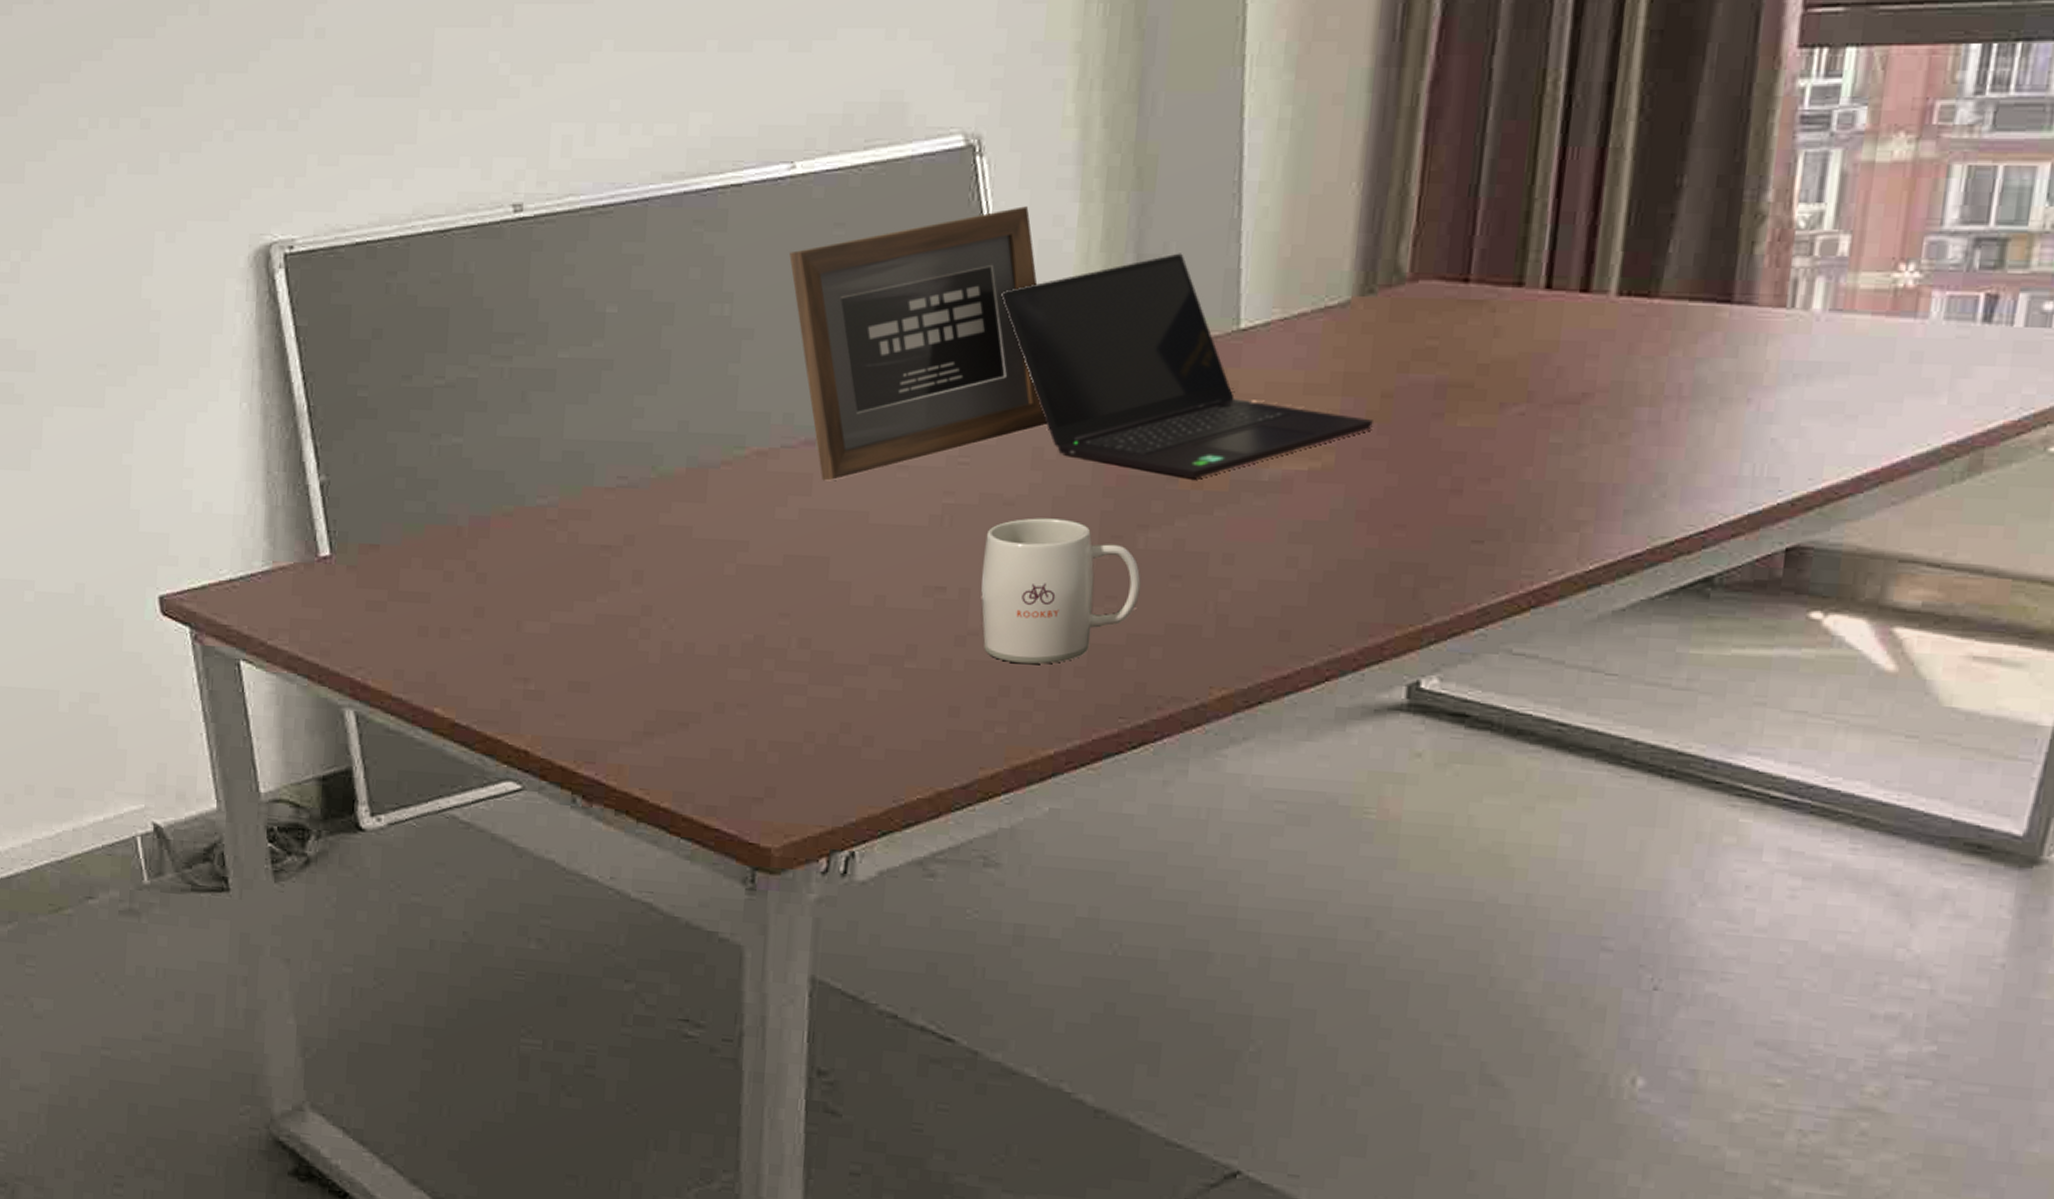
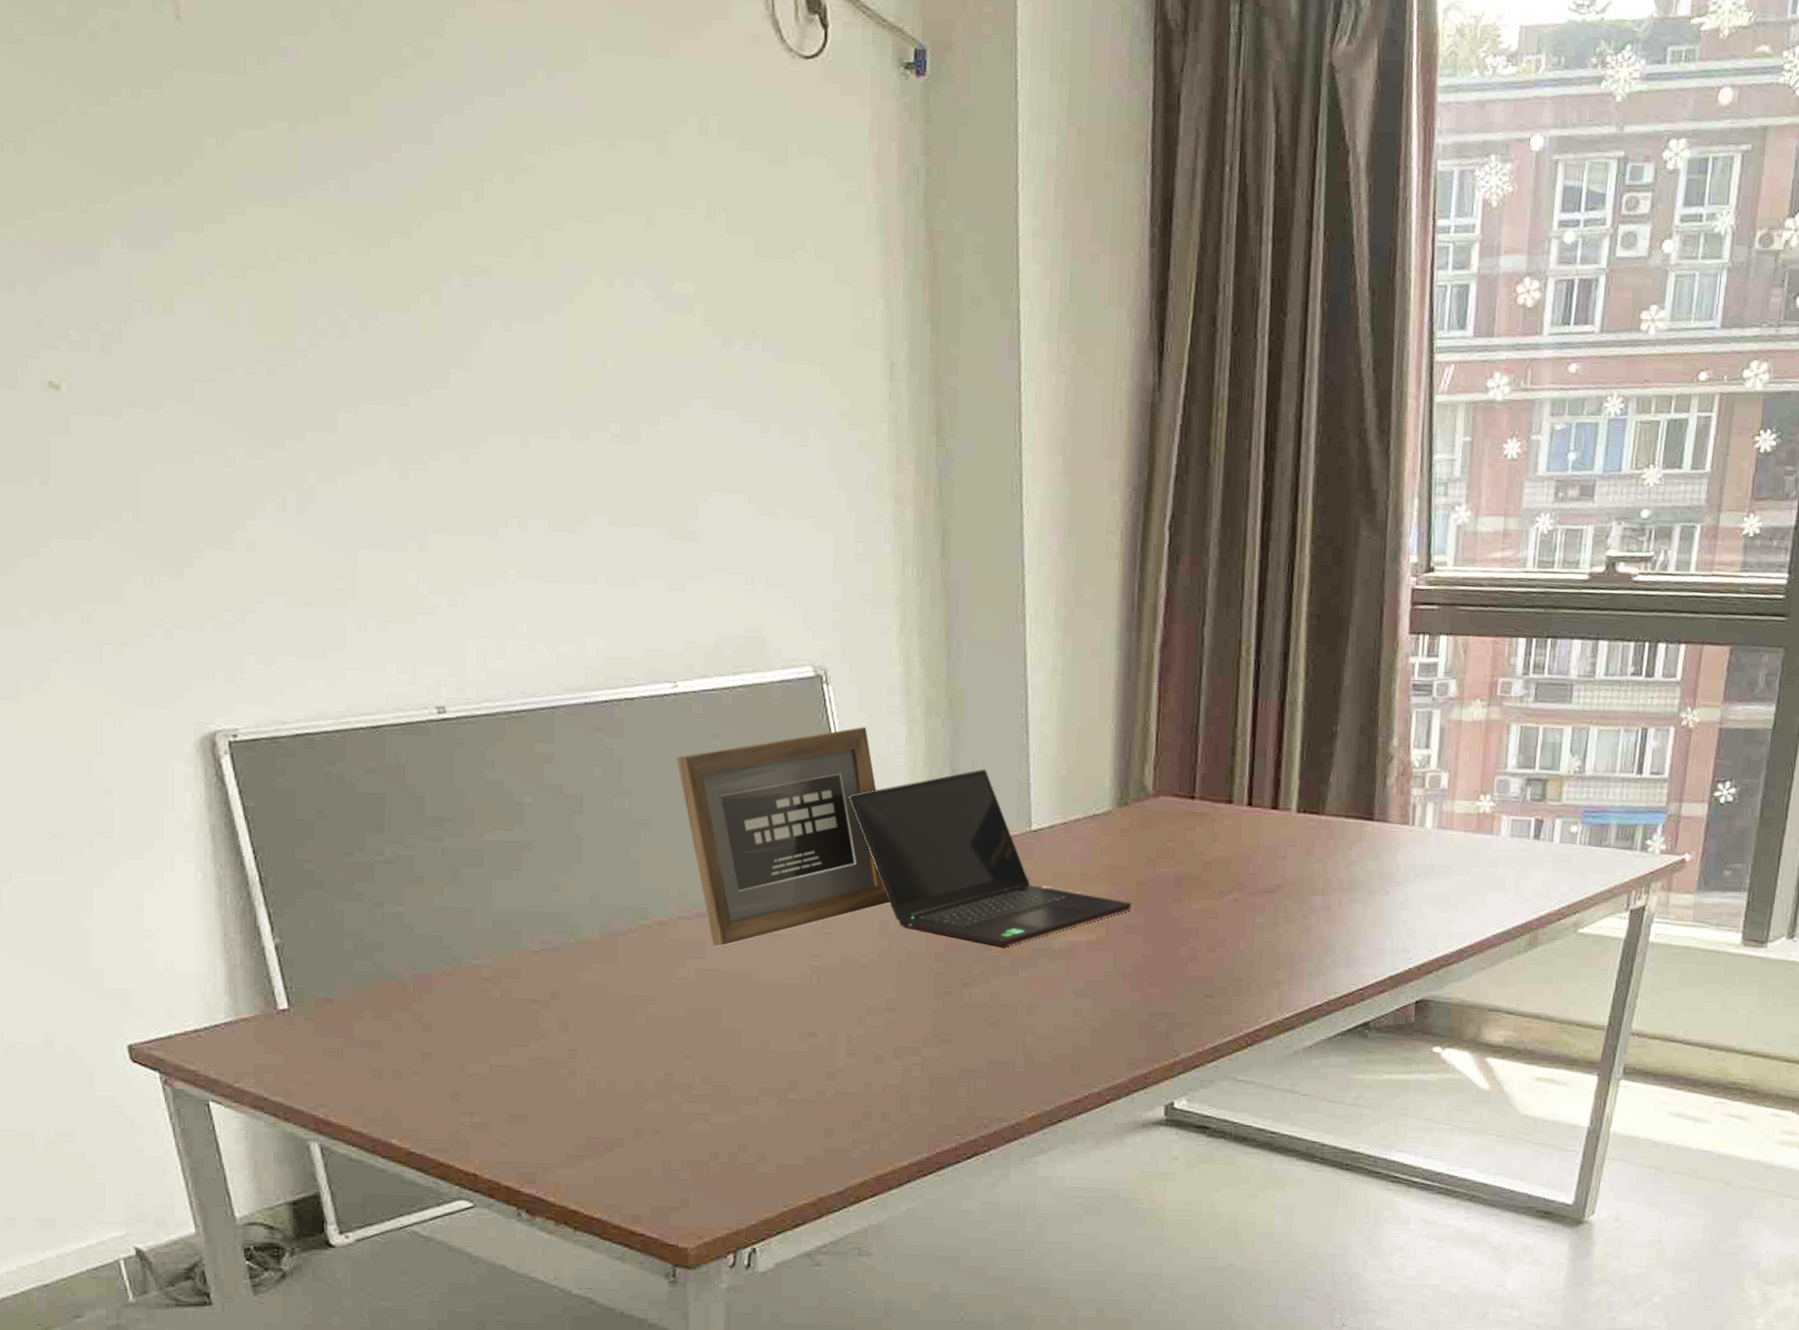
mug: present [980,518,1141,665] -> none [844,977,967,1094]

